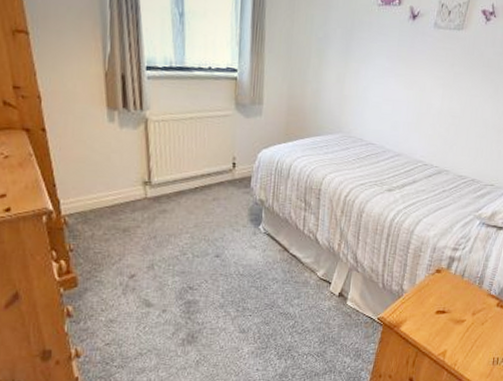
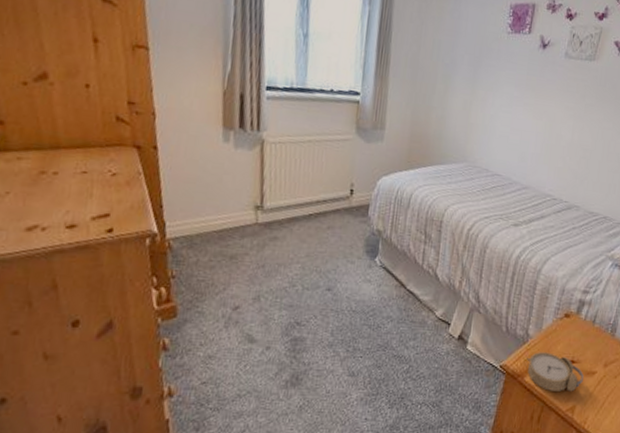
alarm clock: none [402,305,454,338] -> present [526,352,584,392]

